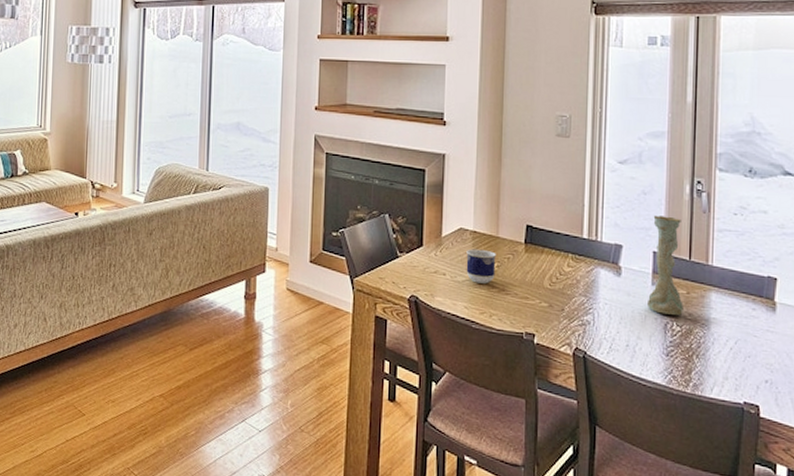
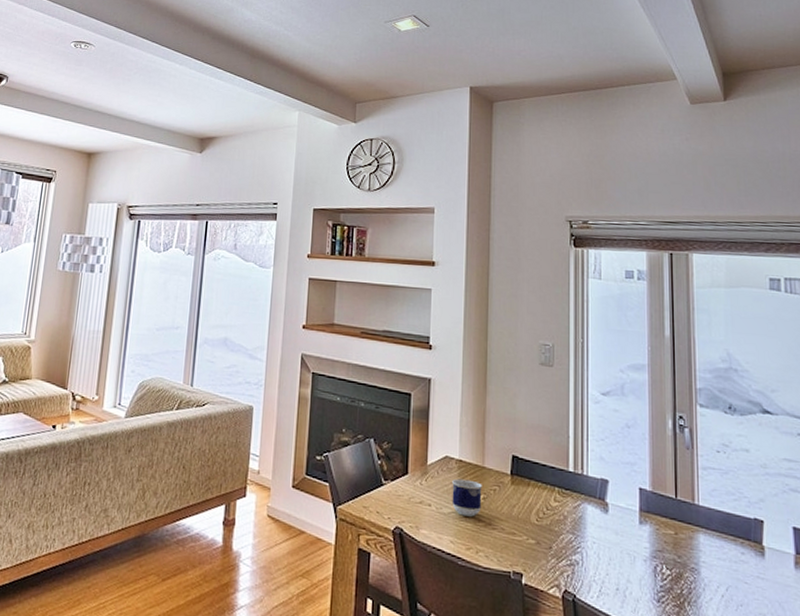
vase: present [648,215,683,315] -> none [636,450,672,558]

